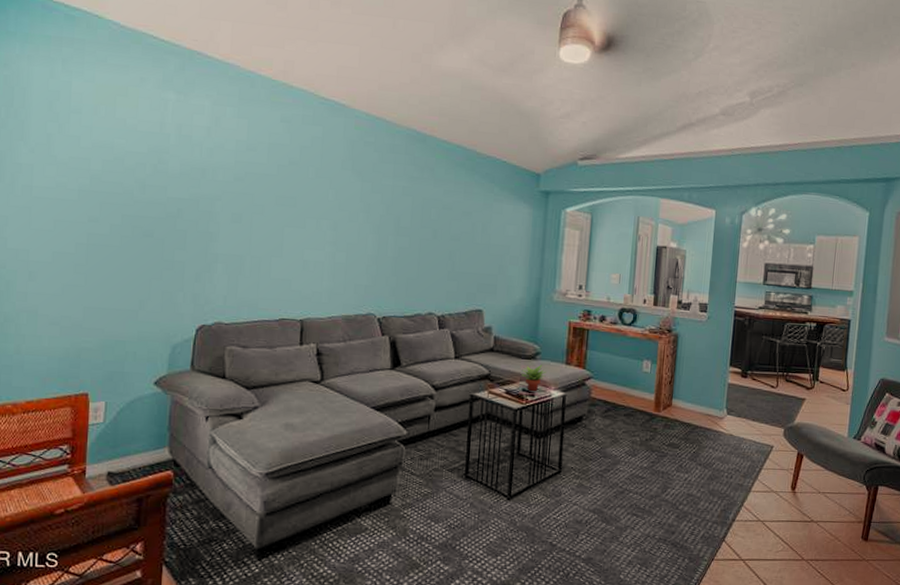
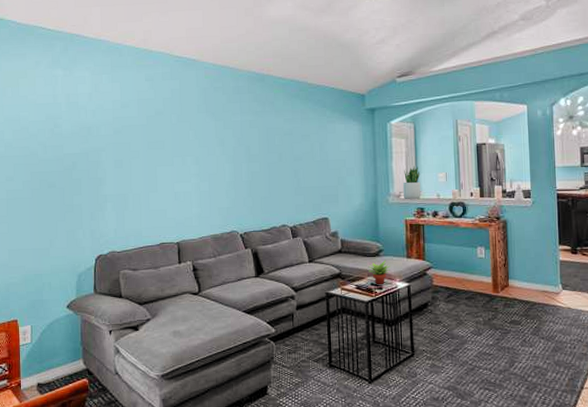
planter: none [570,263,592,301] -> present [402,166,421,200]

